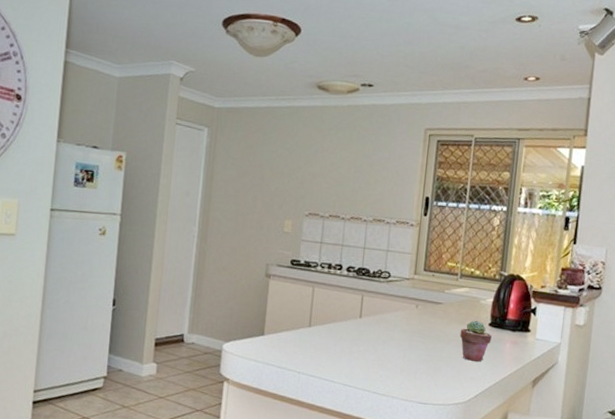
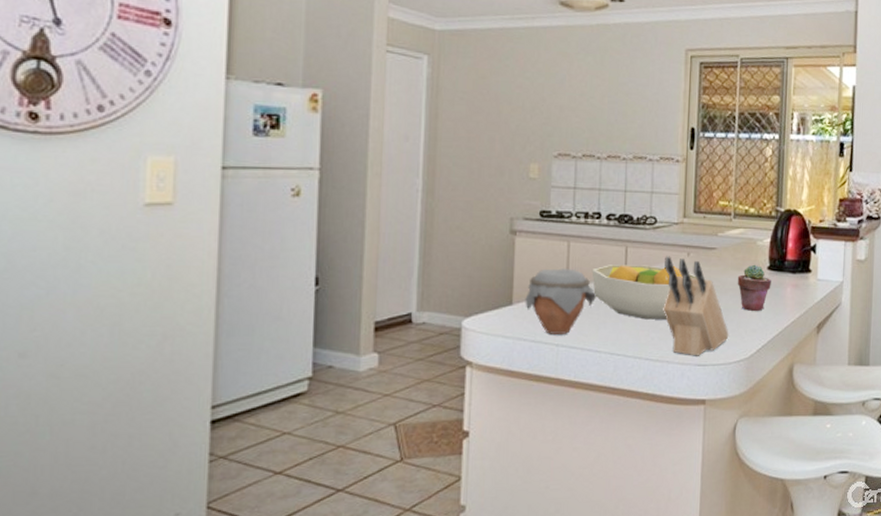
jar: none [274,309,334,364] -> present [525,268,596,334]
fruit bowl: none [331,309,424,361] -> present [592,265,697,320]
knife block: none [391,306,450,395] -> present [663,256,729,356]

